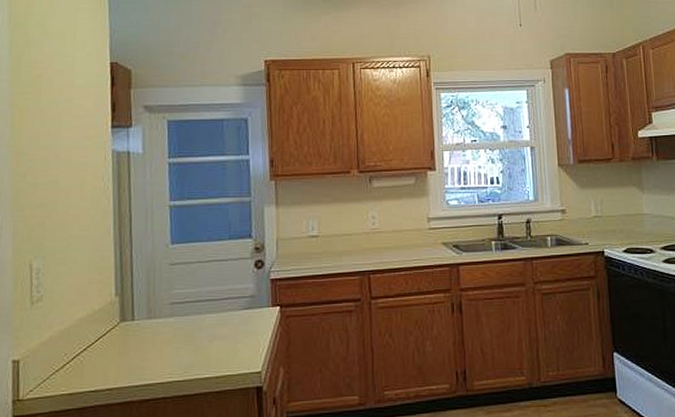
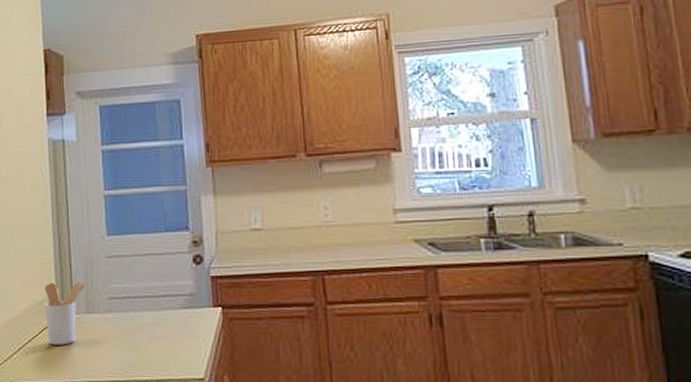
utensil holder: none [103,290,147,352] -> present [45,282,86,345]

